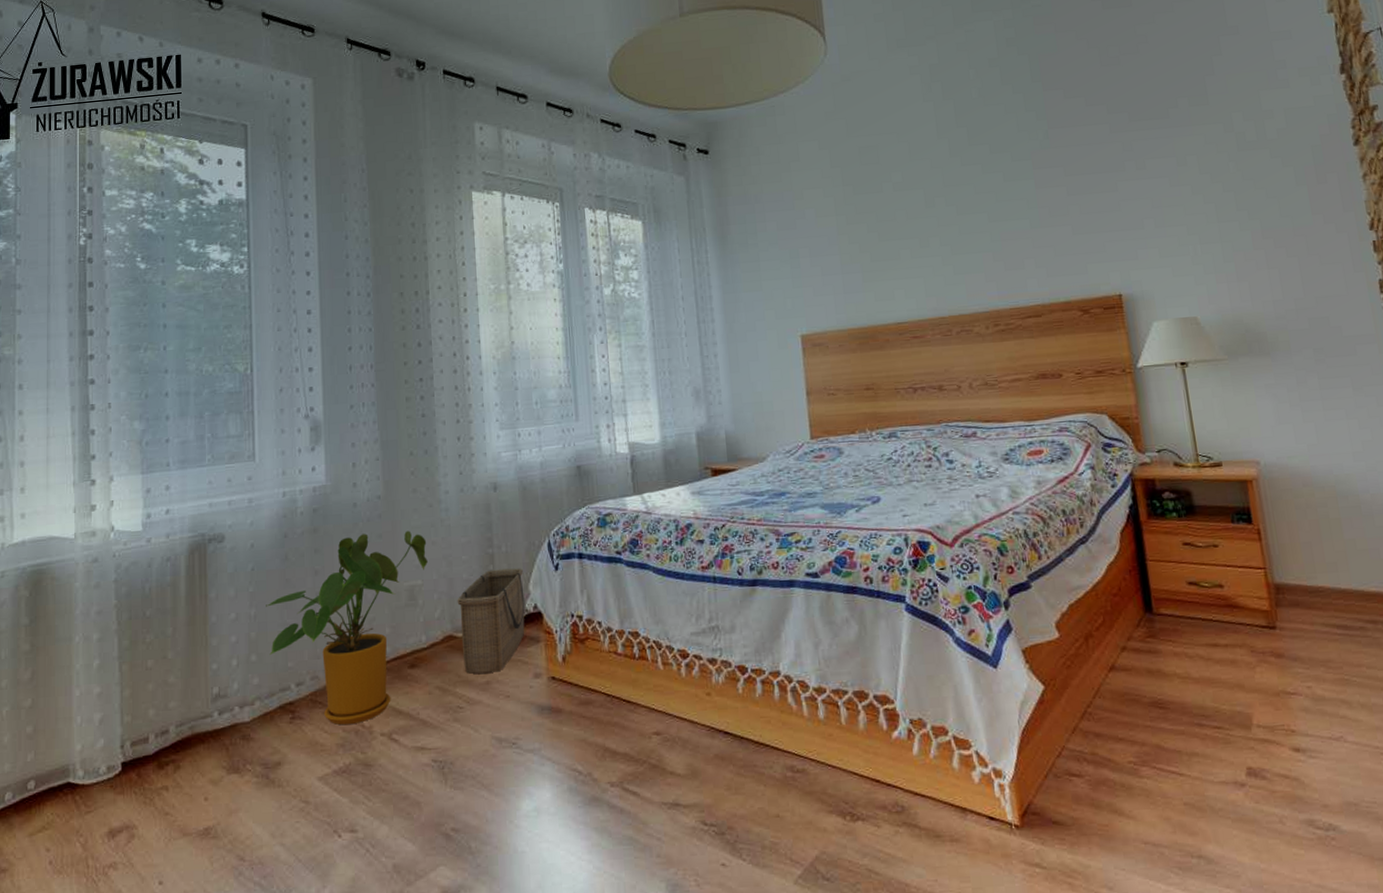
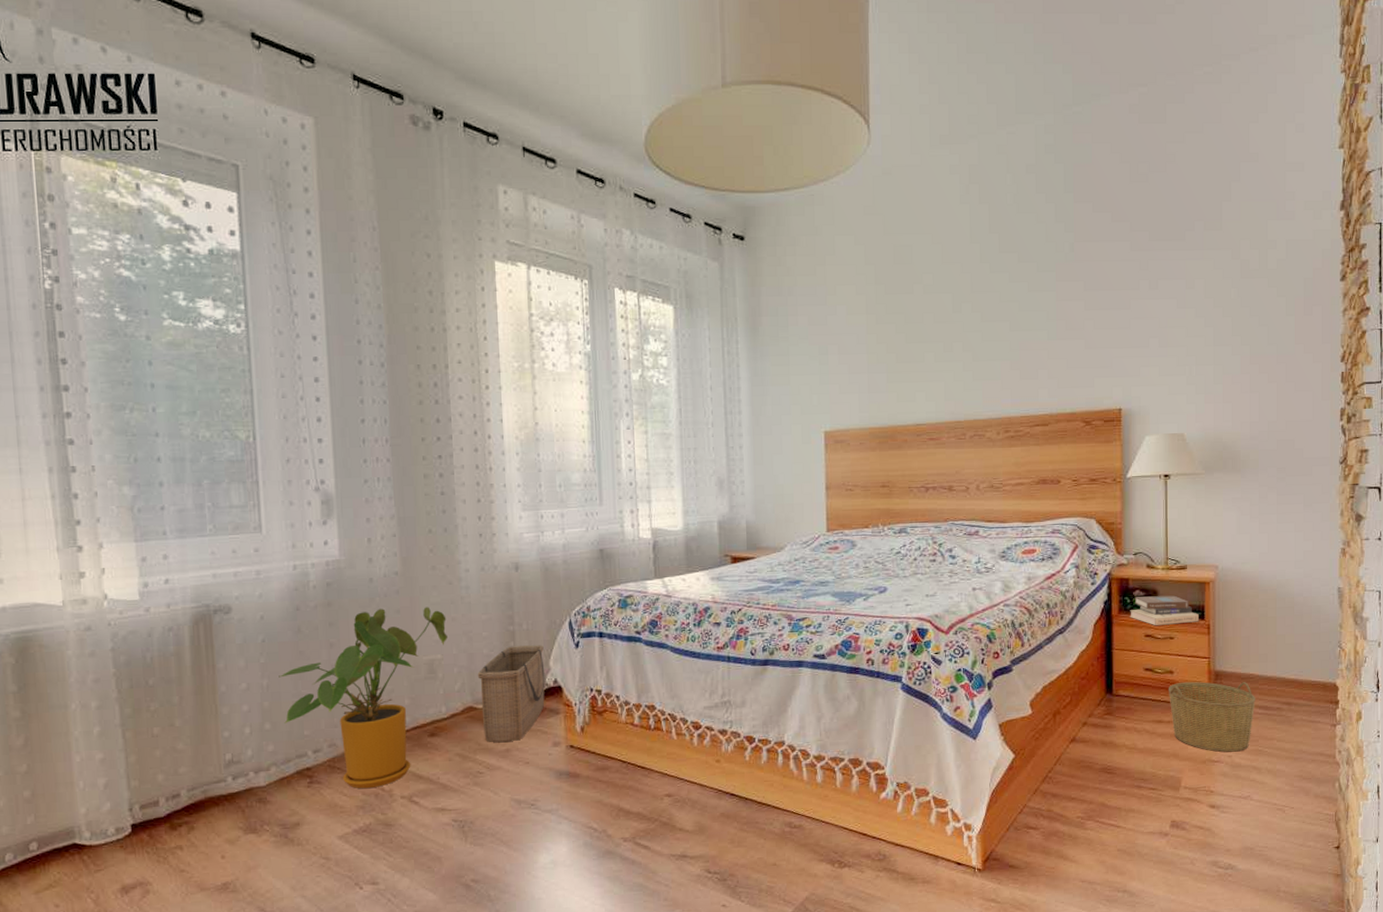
books: none [1161,496,1246,533] -> present [1130,595,1199,626]
basket: none [1219,596,1332,682] -> present [1168,681,1256,752]

